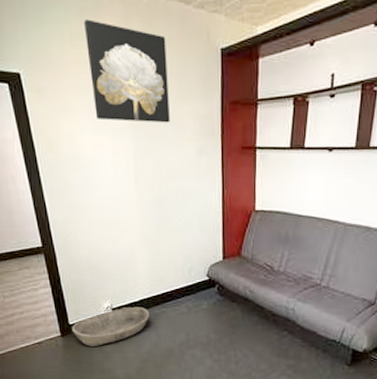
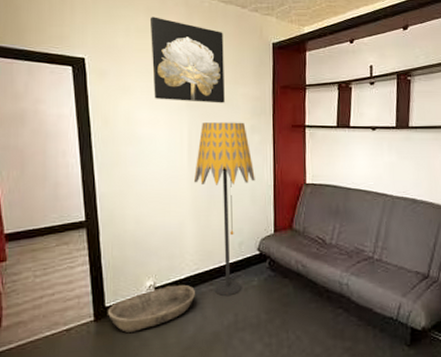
floor lamp: none [142,144,203,318] -> present [193,122,255,297]

